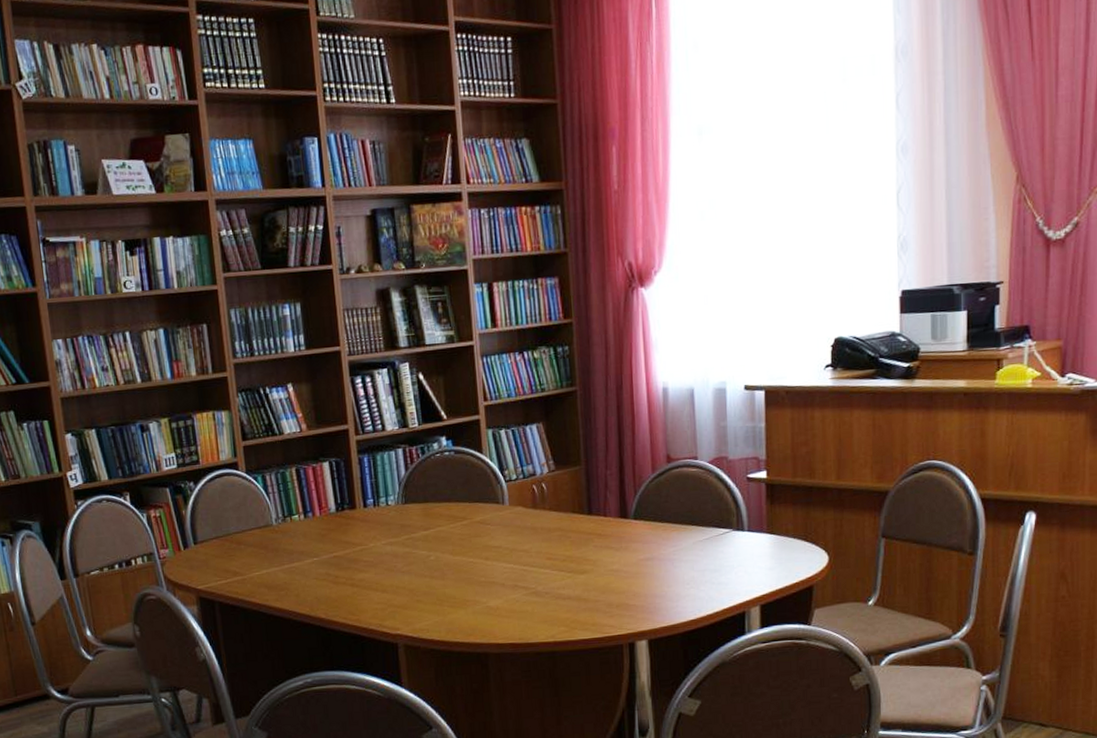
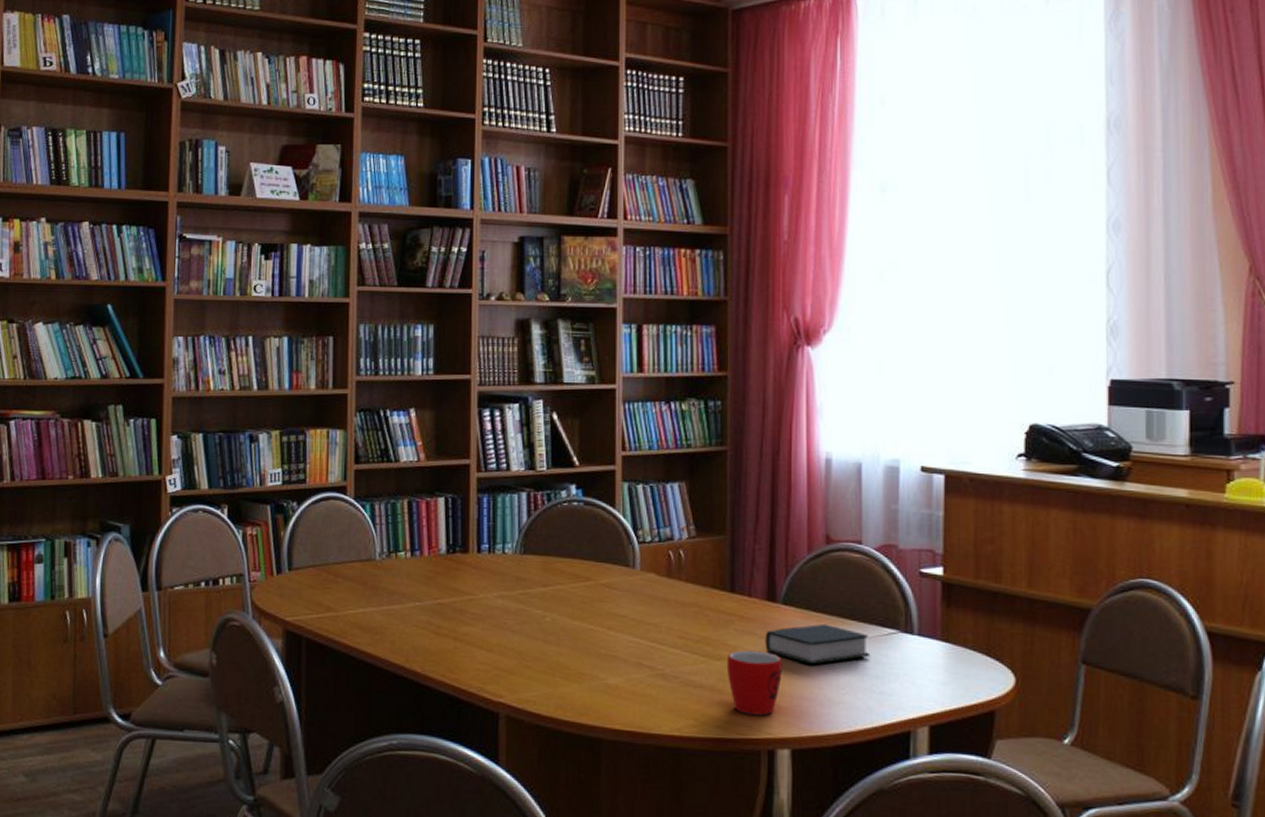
mug: none [589,561,637,616] -> present [726,650,782,715]
book: none [620,531,710,567] -> present [765,623,871,664]

